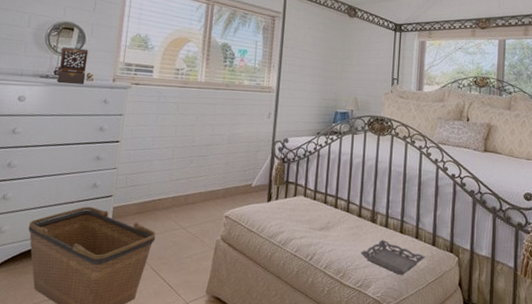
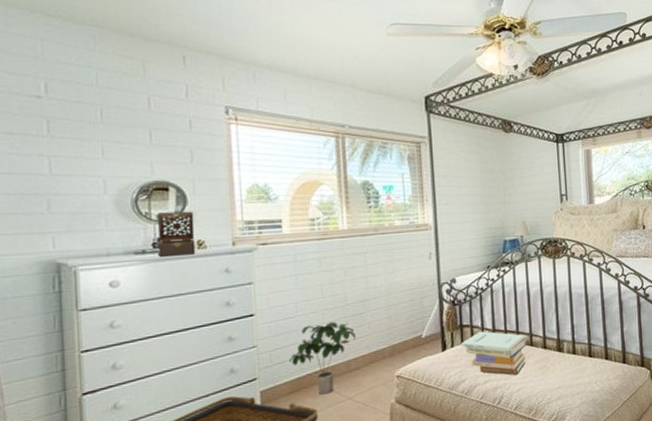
potted plant: none [140,158,197,220] -> present [289,321,355,395]
books: none [284,190,343,236] -> present [460,331,526,375]
tray: present [360,240,425,276] -> none [550,367,618,401]

